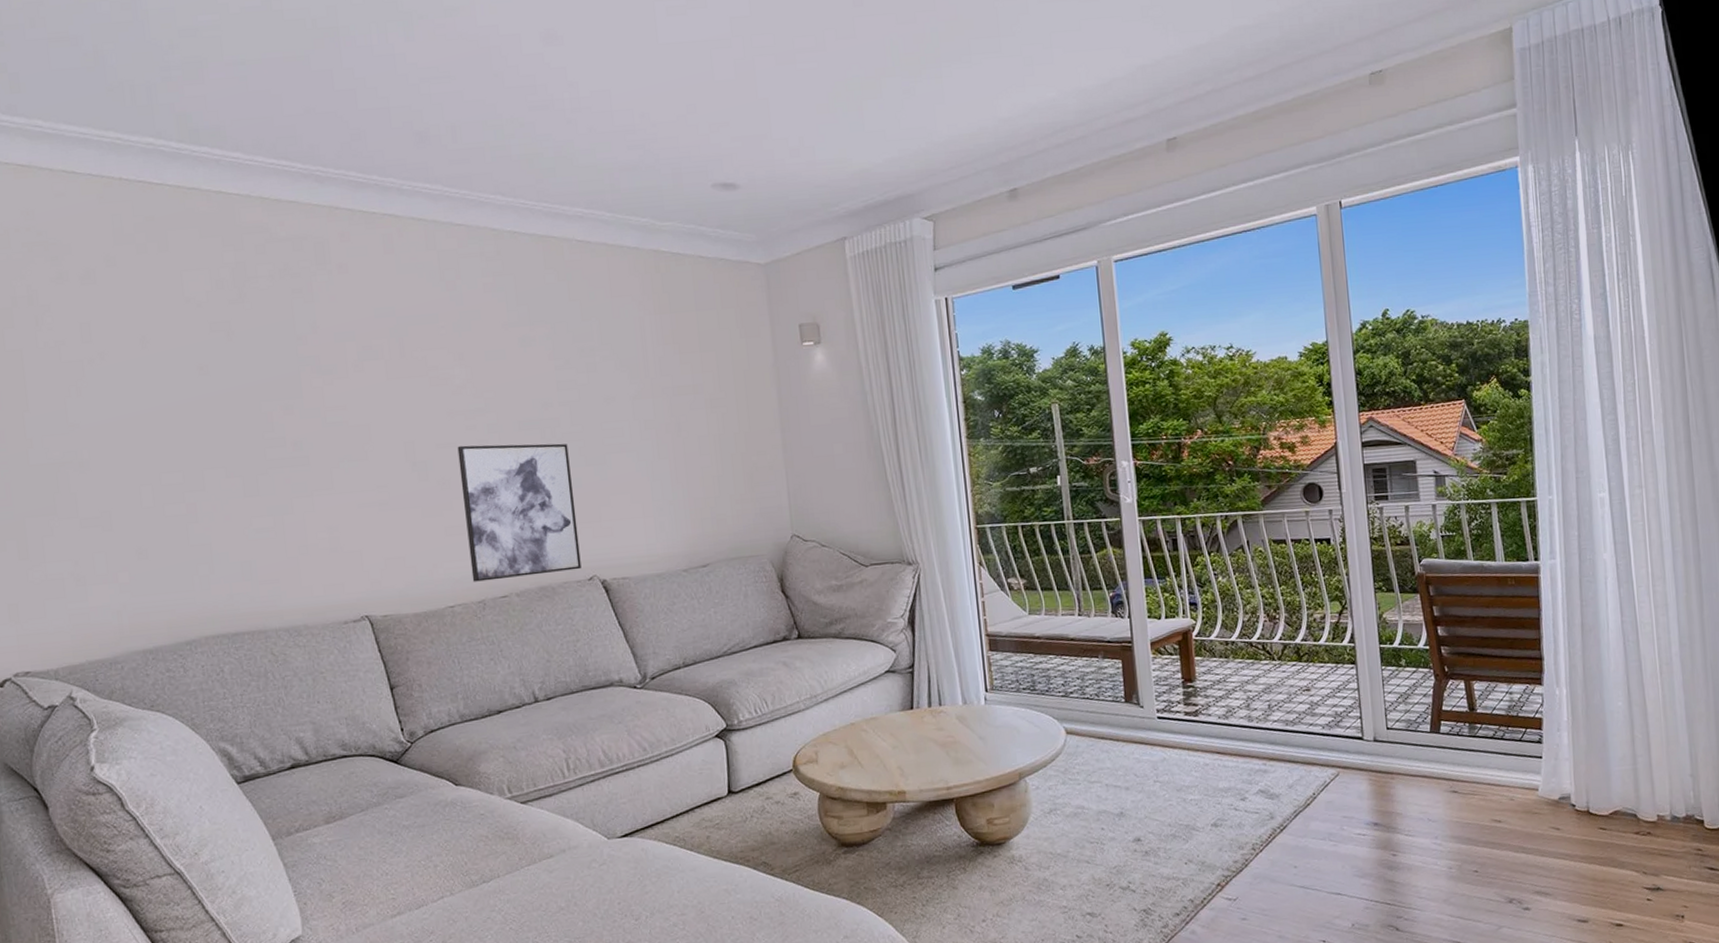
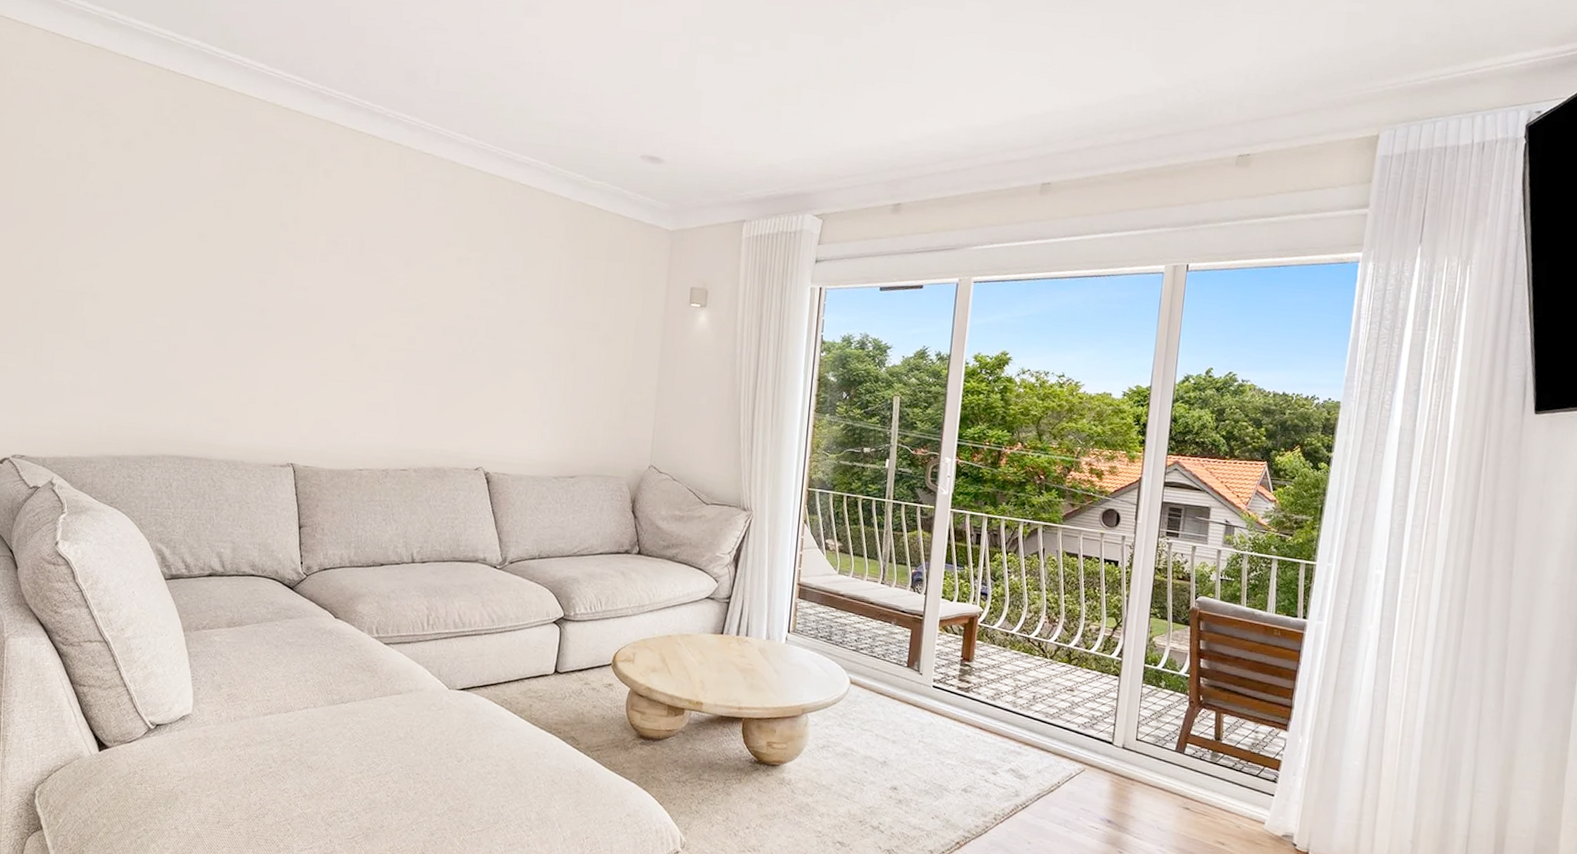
wall art: present [457,443,582,582] -> none [381,337,480,460]

